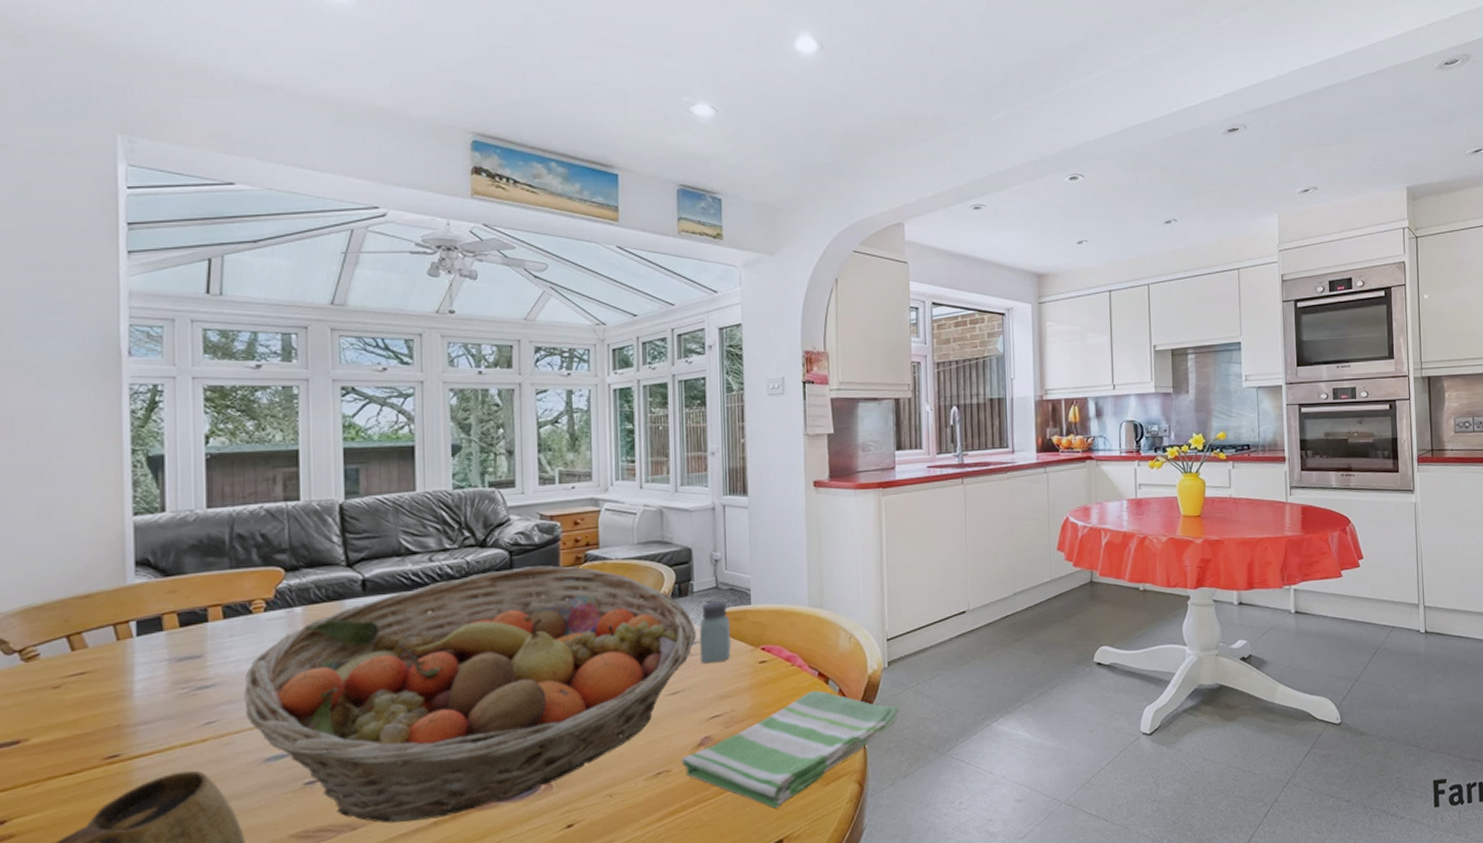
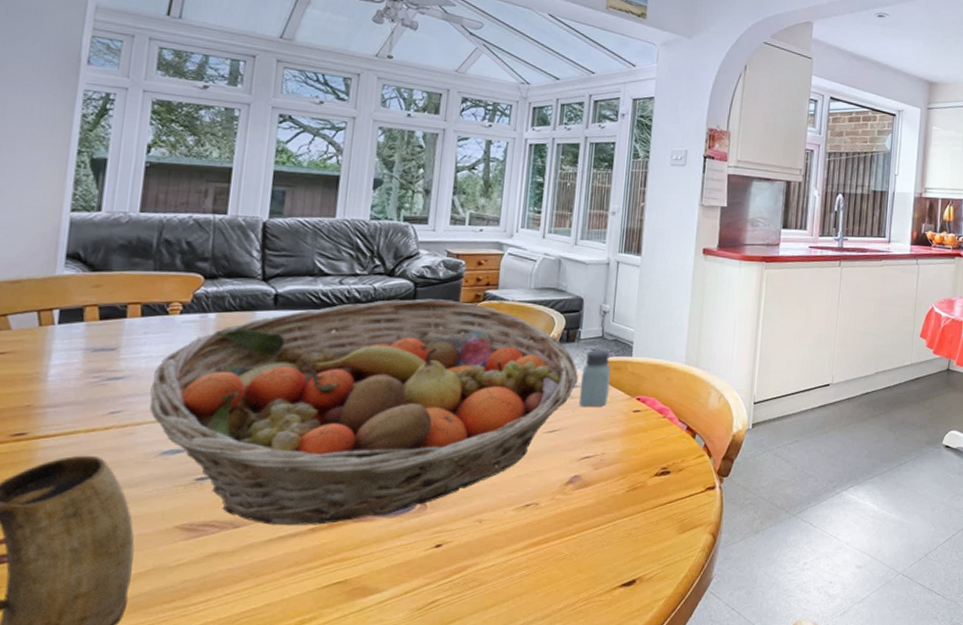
dish towel: present [681,690,900,809] -> none [549,443,758,550]

